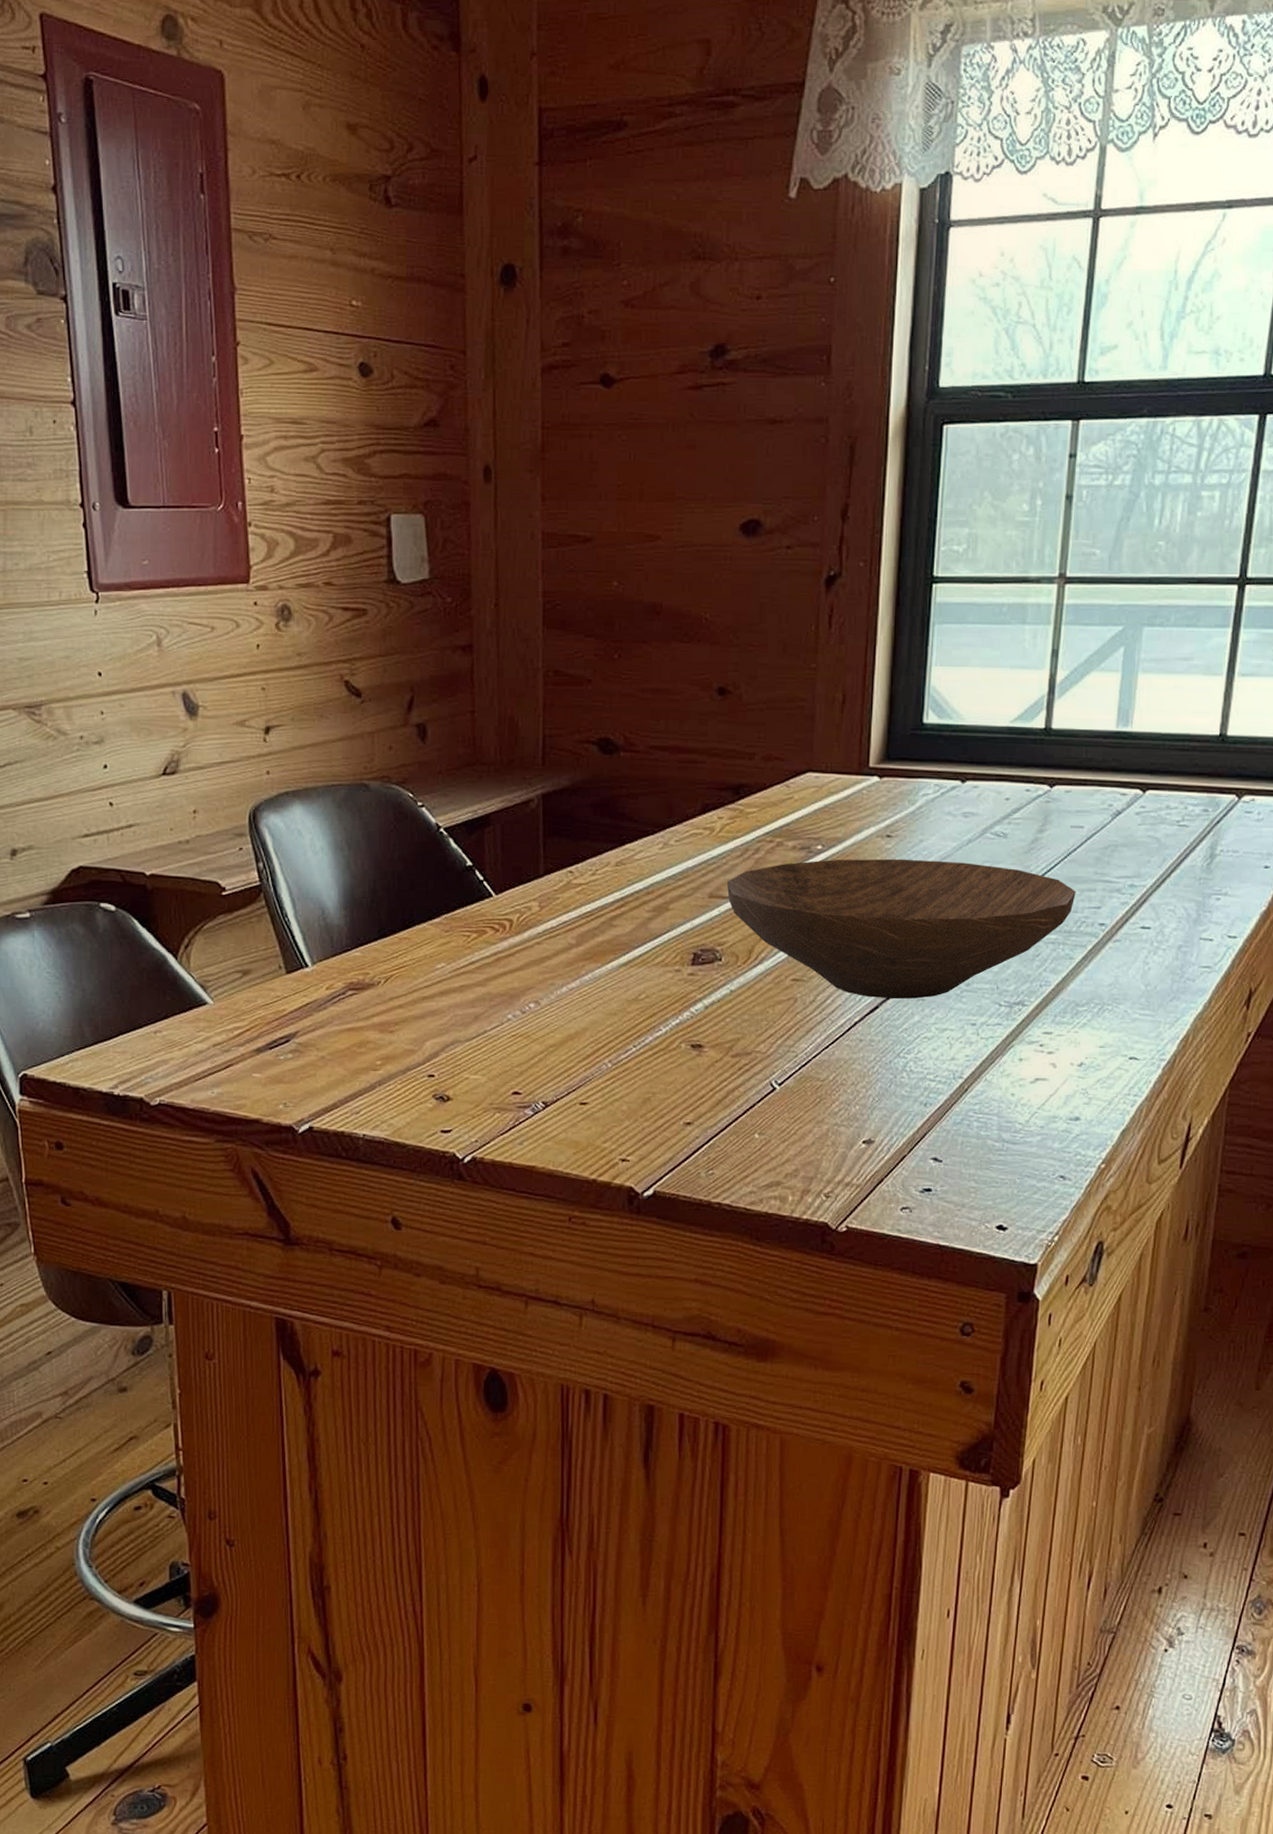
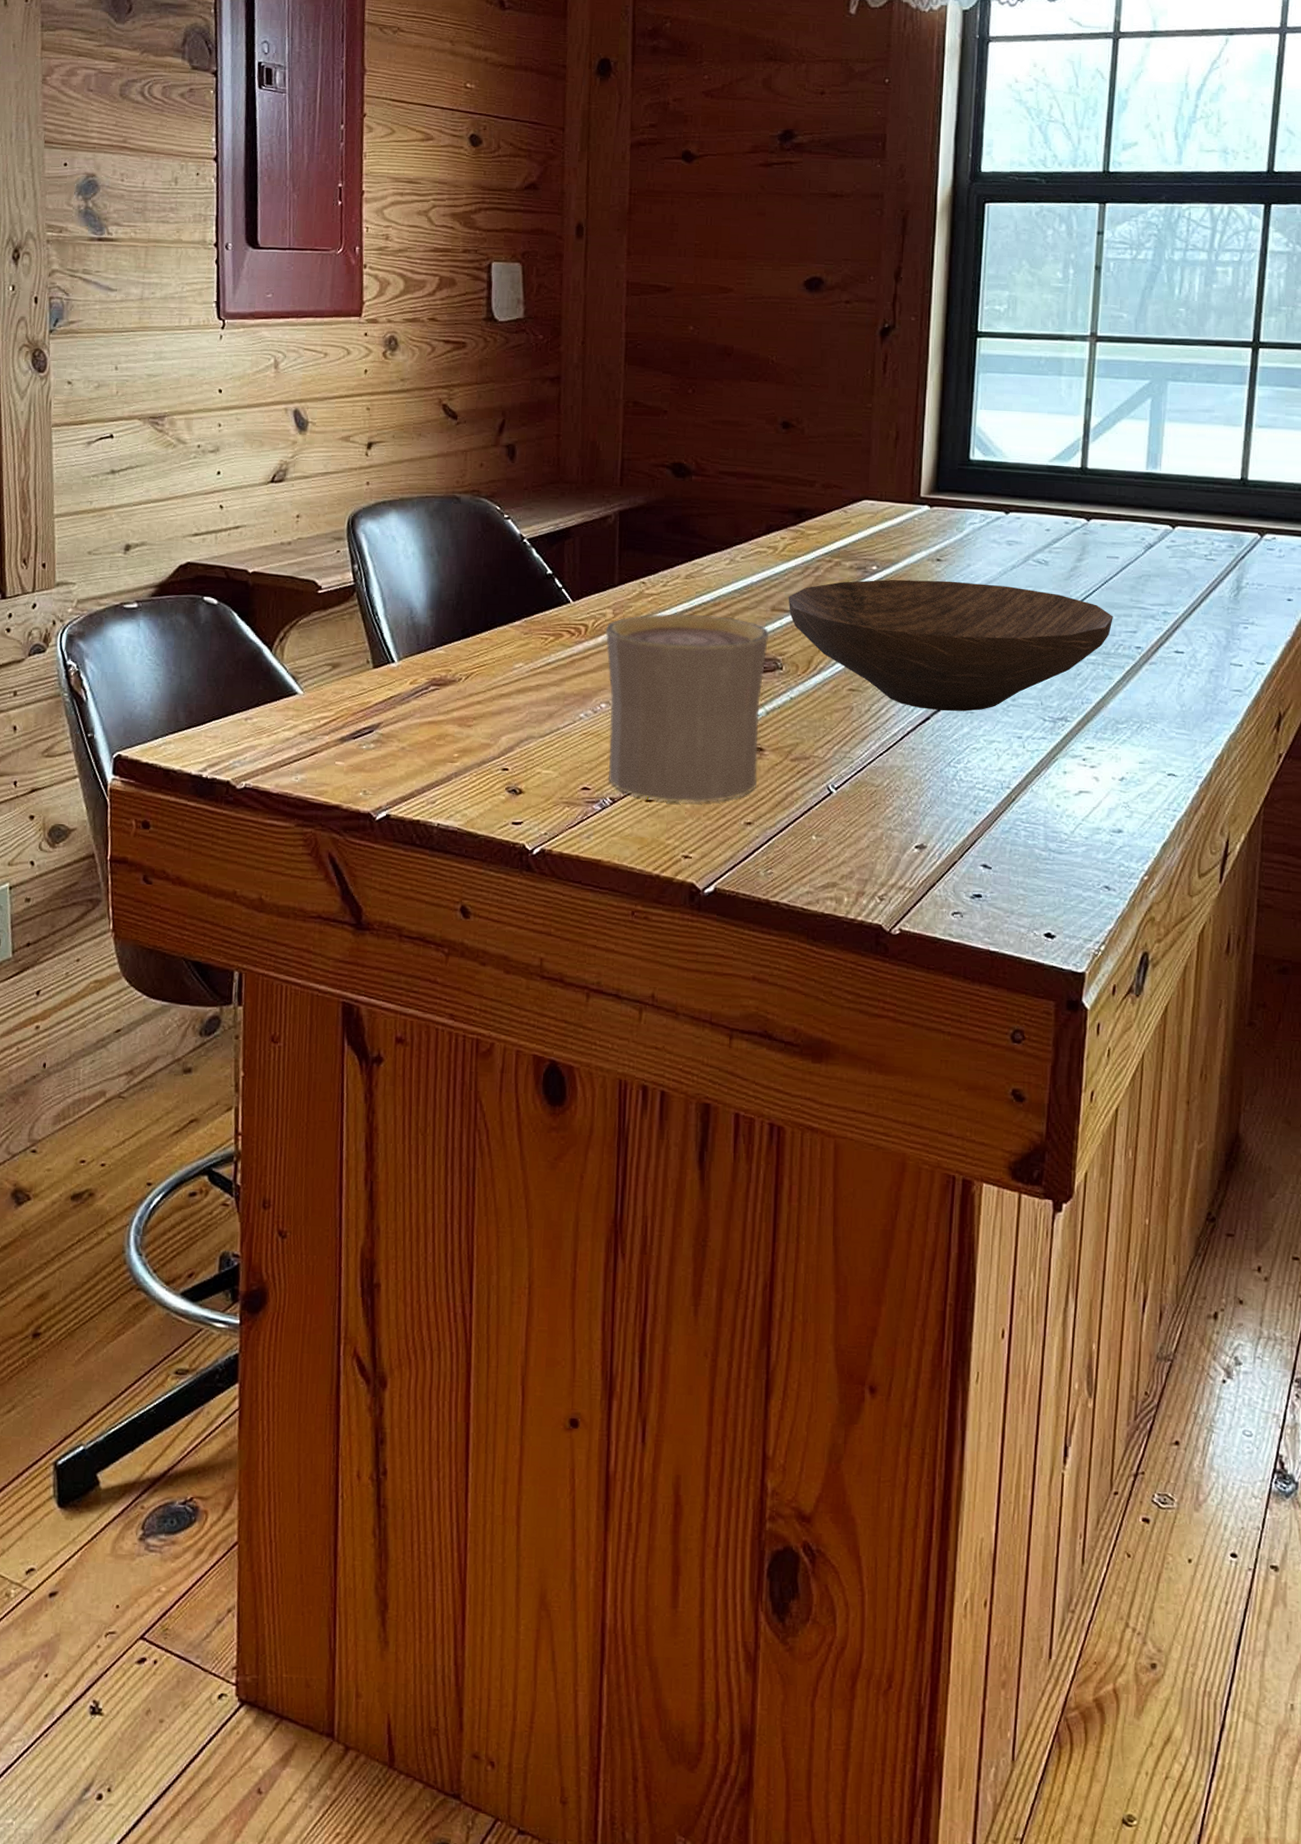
cup: none [532,904,706,1105] -> present [605,613,769,803]

